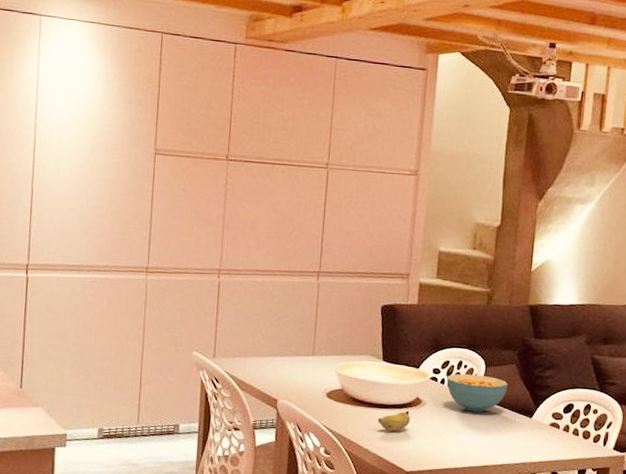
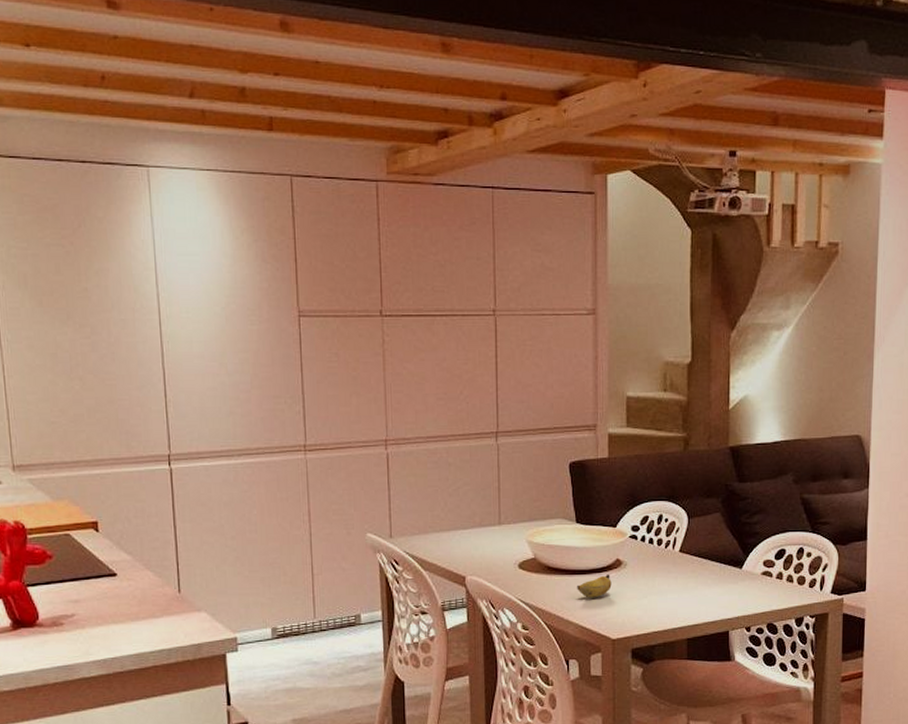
cereal bowl: present [446,373,508,413] -> none [647,527,714,568]

